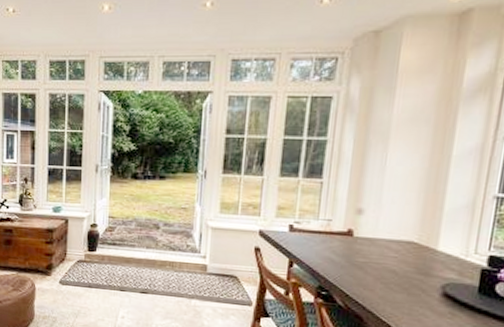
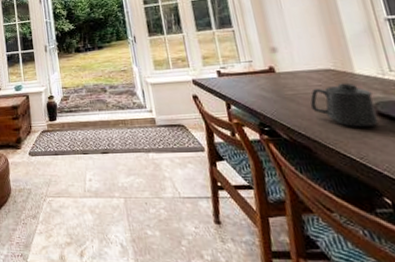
mug: none [377,258,447,307] -> present [310,83,378,128]

